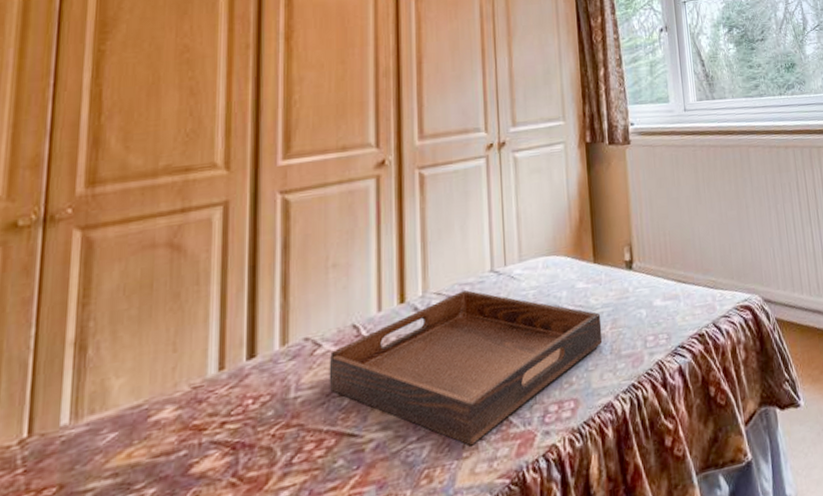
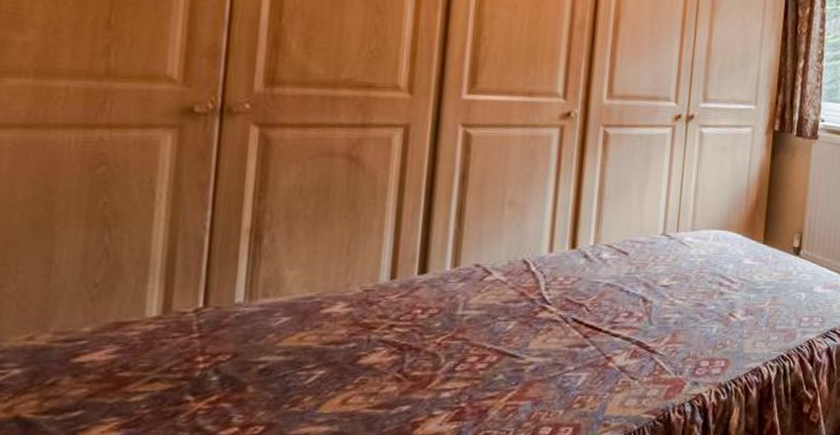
serving tray: present [329,290,603,446] -> none [495,248,762,383]

